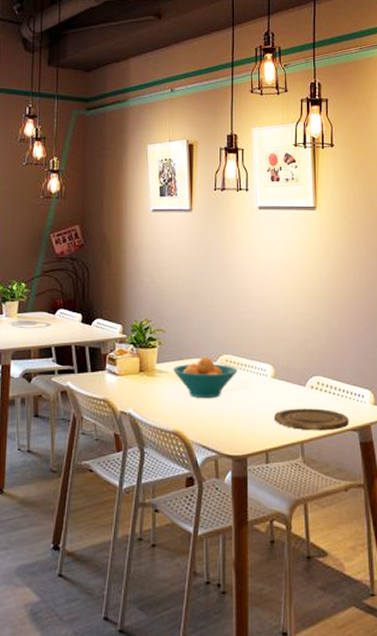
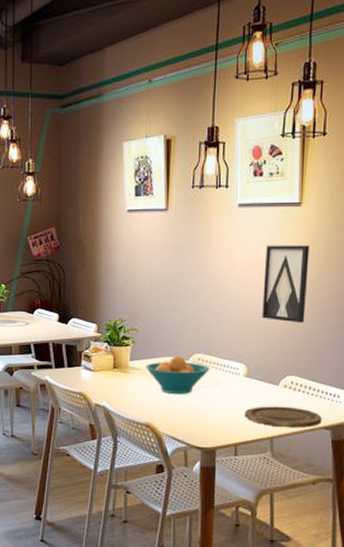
wall art: none [285,246,327,323] -> present [262,245,310,323]

